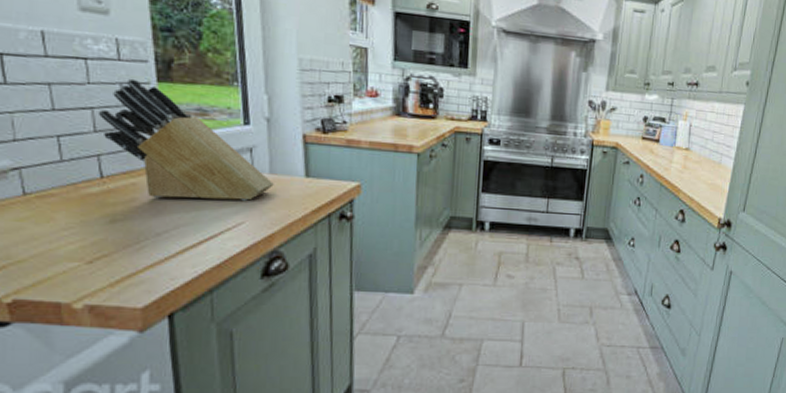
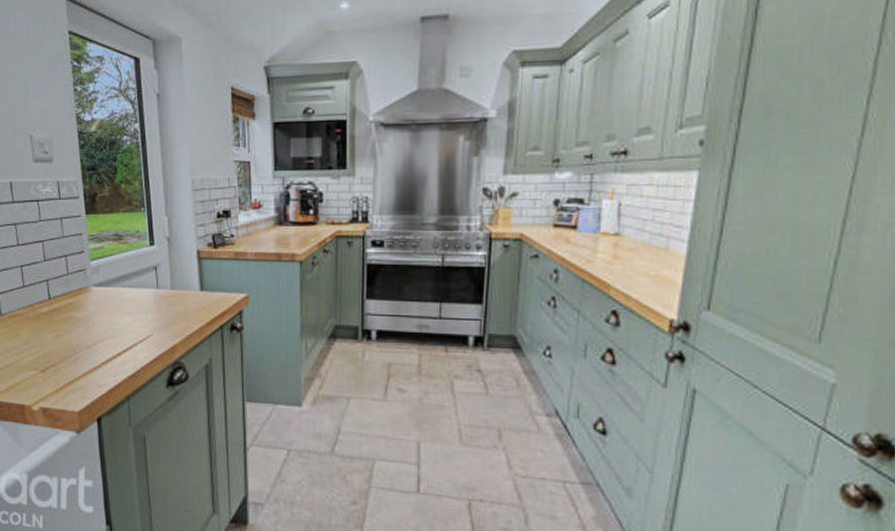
knife block: present [98,78,274,201] -> none [46,213,175,316]

